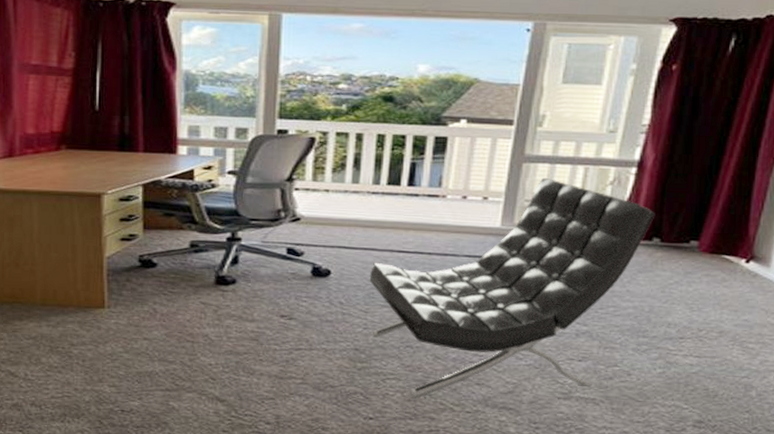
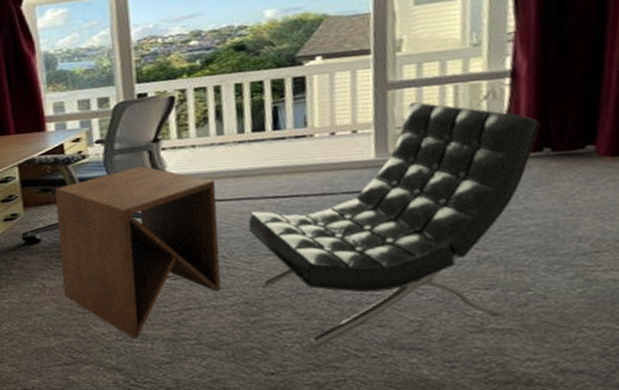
side table: none [175,203,343,372] -> present [54,166,221,338]

